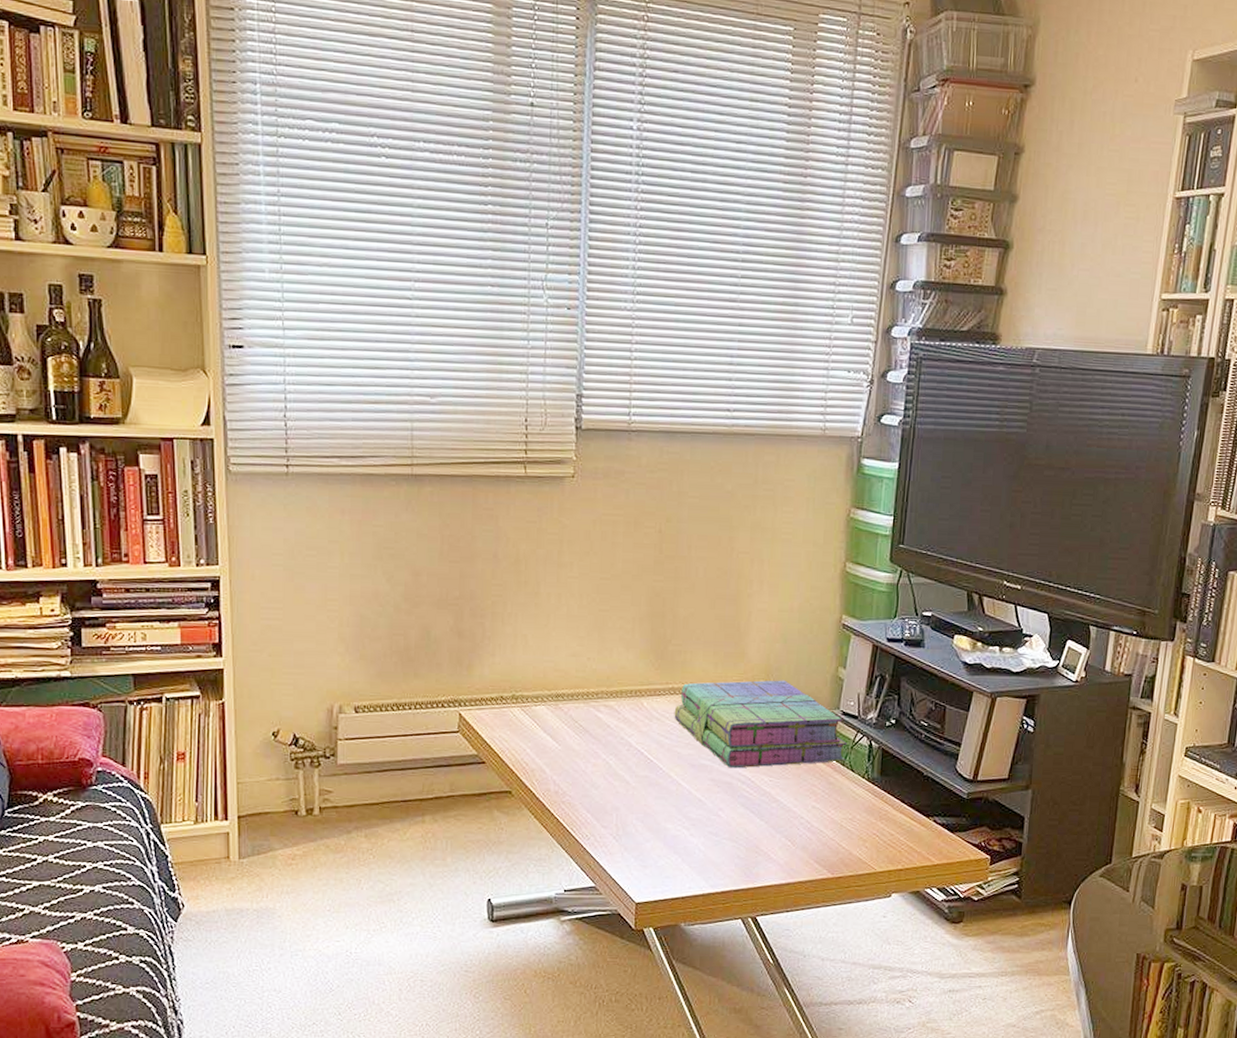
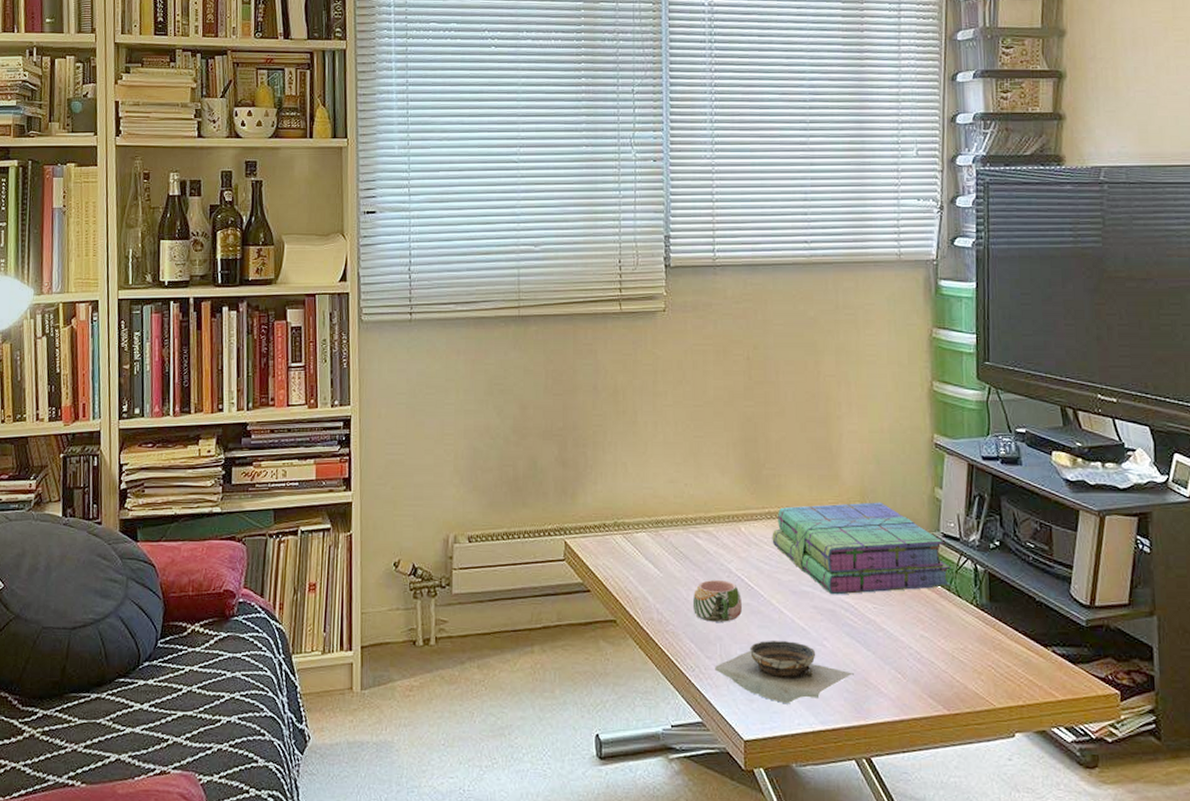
mug: none [590,752,640,794] -> present [692,579,742,622]
bowl: none [610,811,746,870] -> present [715,641,854,704]

